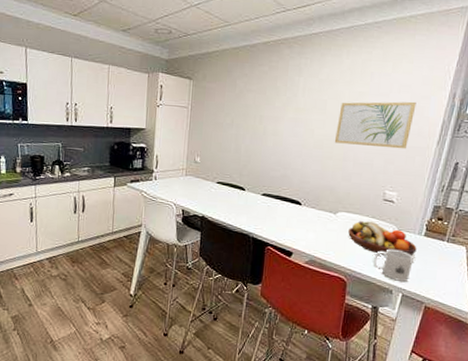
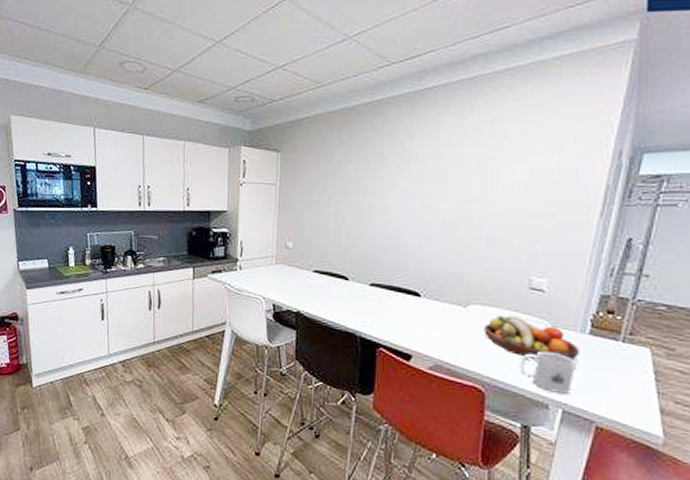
wall art: present [334,101,416,149] -> none [459,163,568,224]

